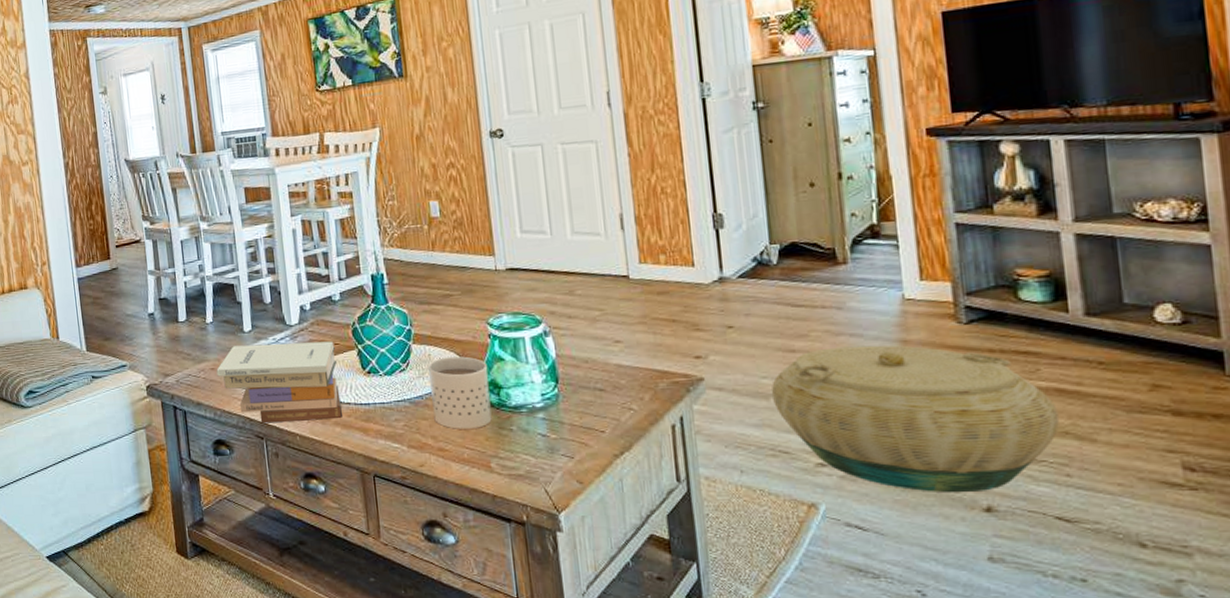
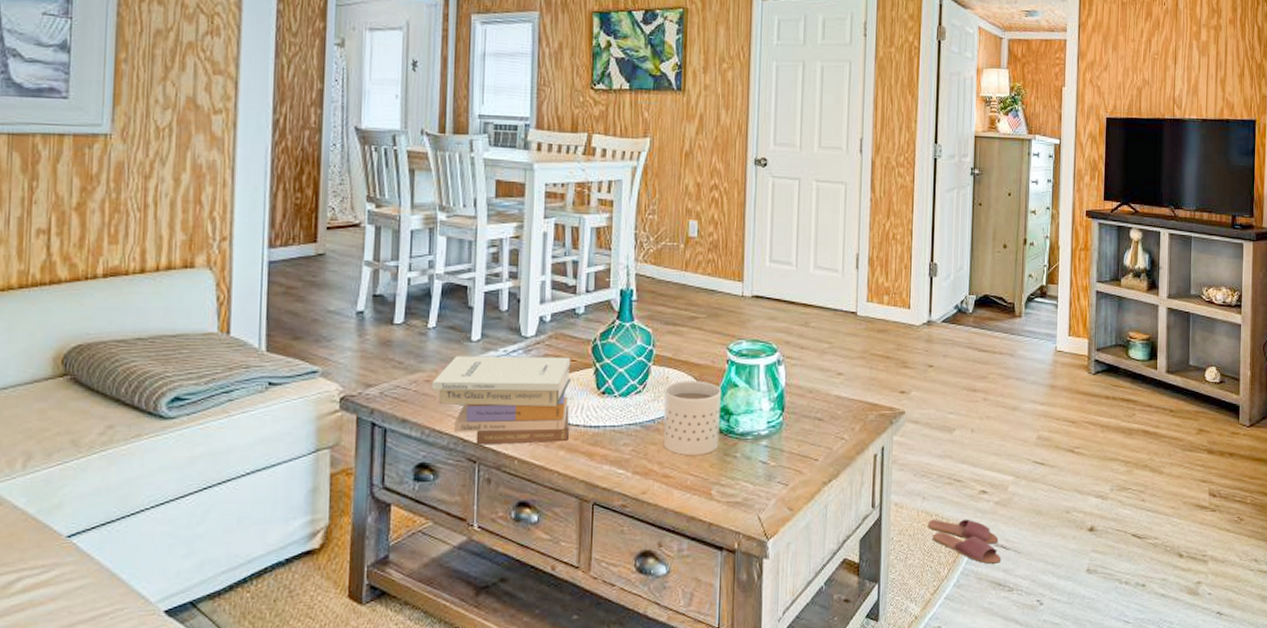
slippers: none [751,494,858,546] -> present [928,519,1002,564]
basket: present [772,345,1059,493] -> none [955,388,1142,516]

